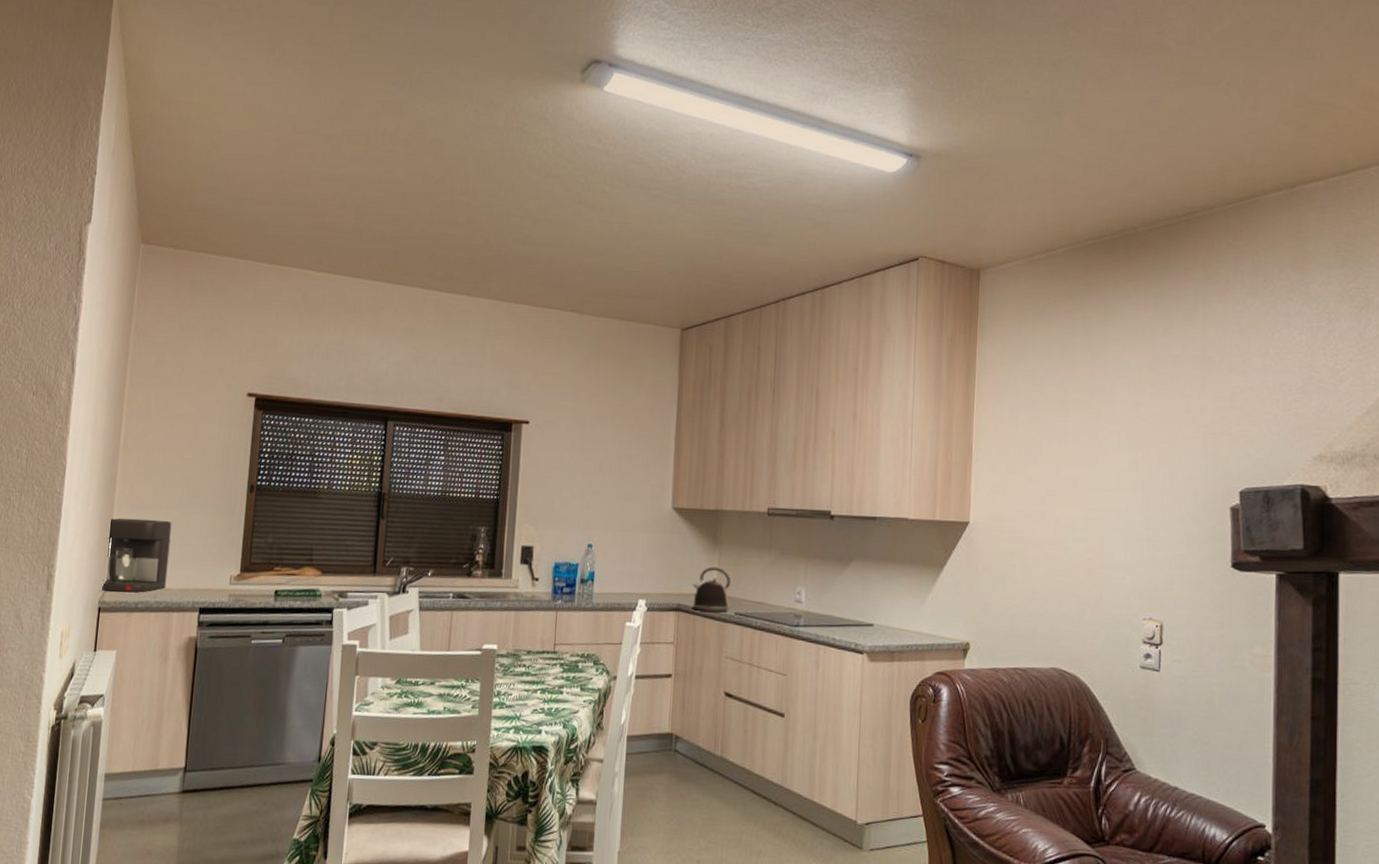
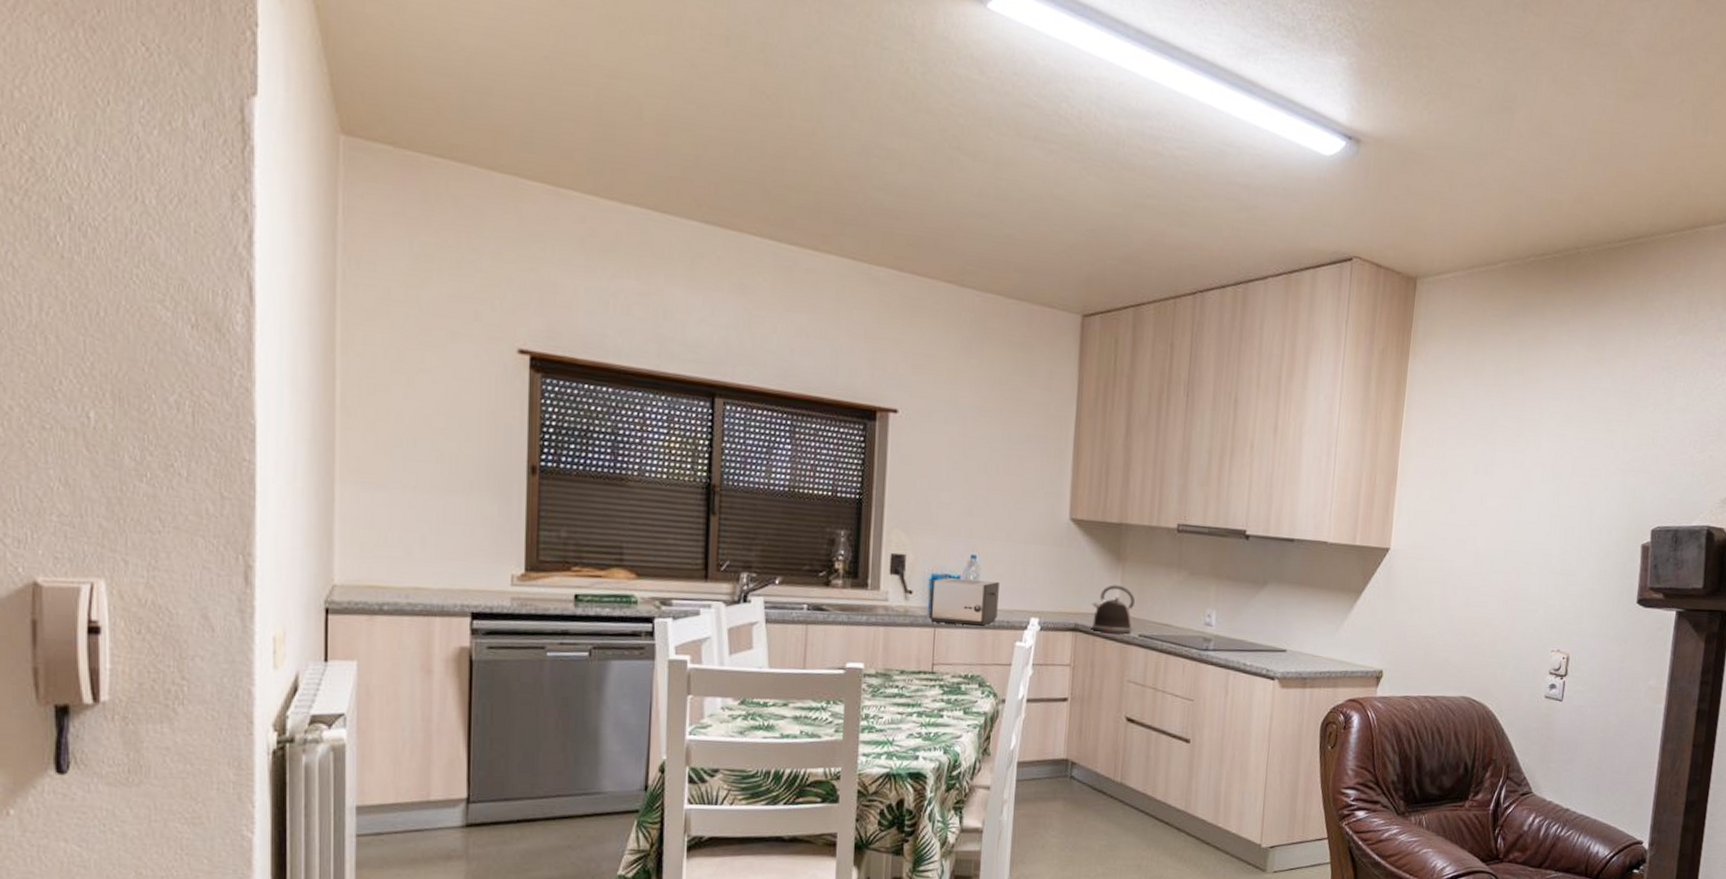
coffee maker: present [99,518,172,593] -> none [325,497,423,592]
toaster: none [552,564,612,608] -> present [929,577,999,626]

